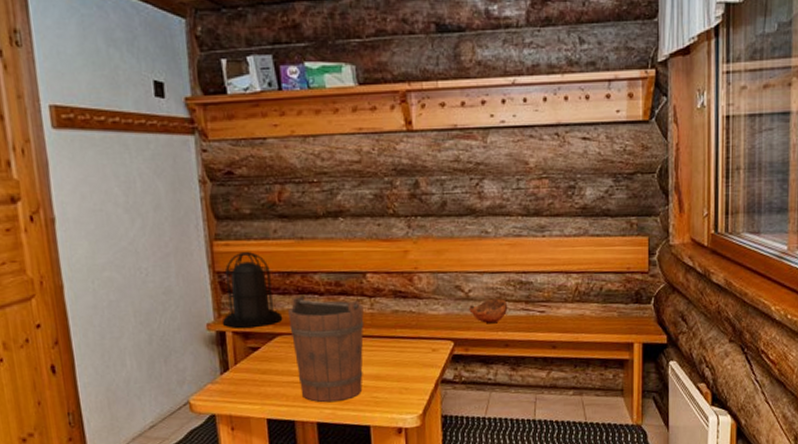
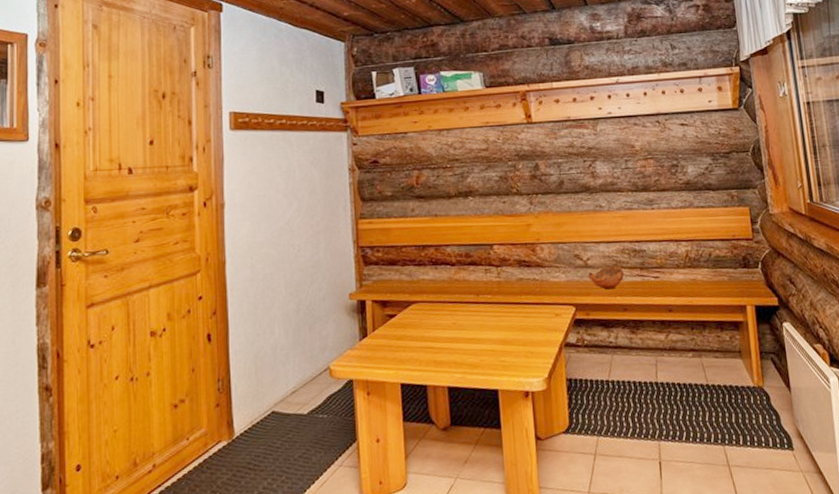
lantern: present [223,252,282,329] -> none [364,228,417,298]
wooden bucket: present [288,296,364,403] -> none [423,267,492,367]

